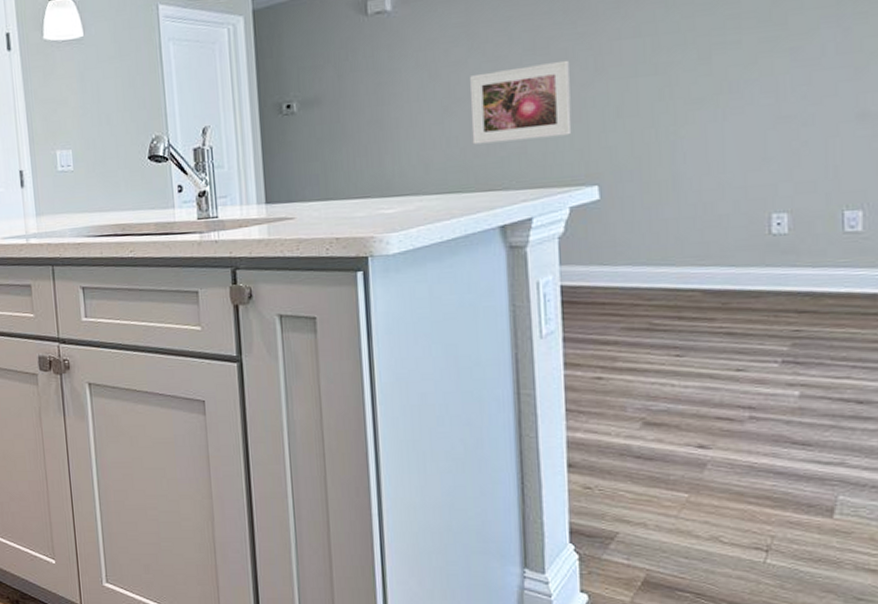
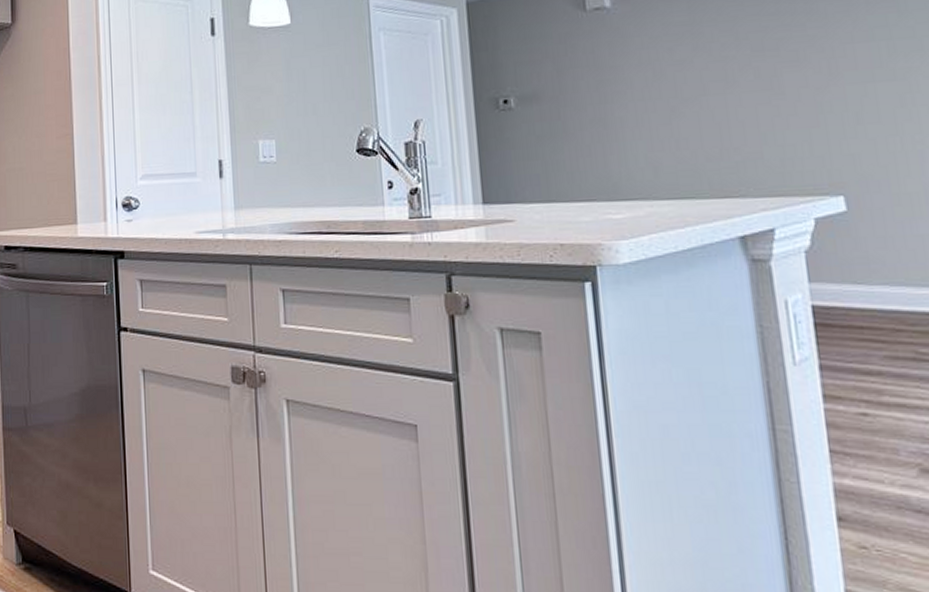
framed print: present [469,60,572,145] -> none [697,62,810,148]

